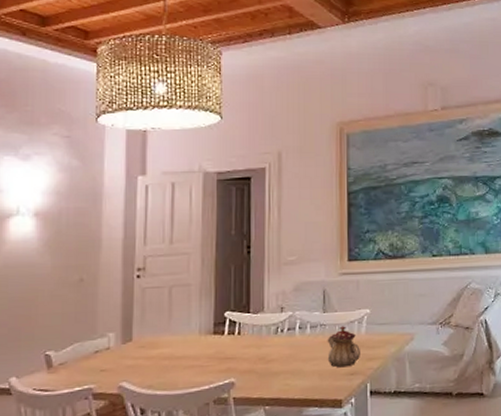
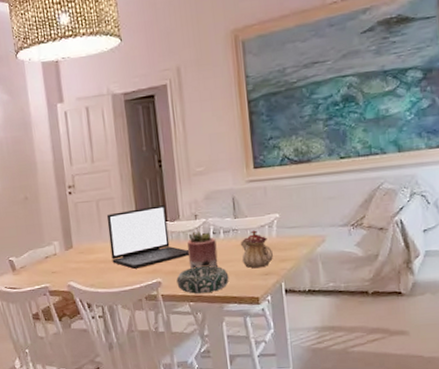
laptop: none [179,295,270,367] -> present [106,205,189,269]
decorative bowl: none [253,364,312,396] -> present [176,266,229,294]
succulent planter: none [268,325,302,367] -> present [187,231,219,269]

